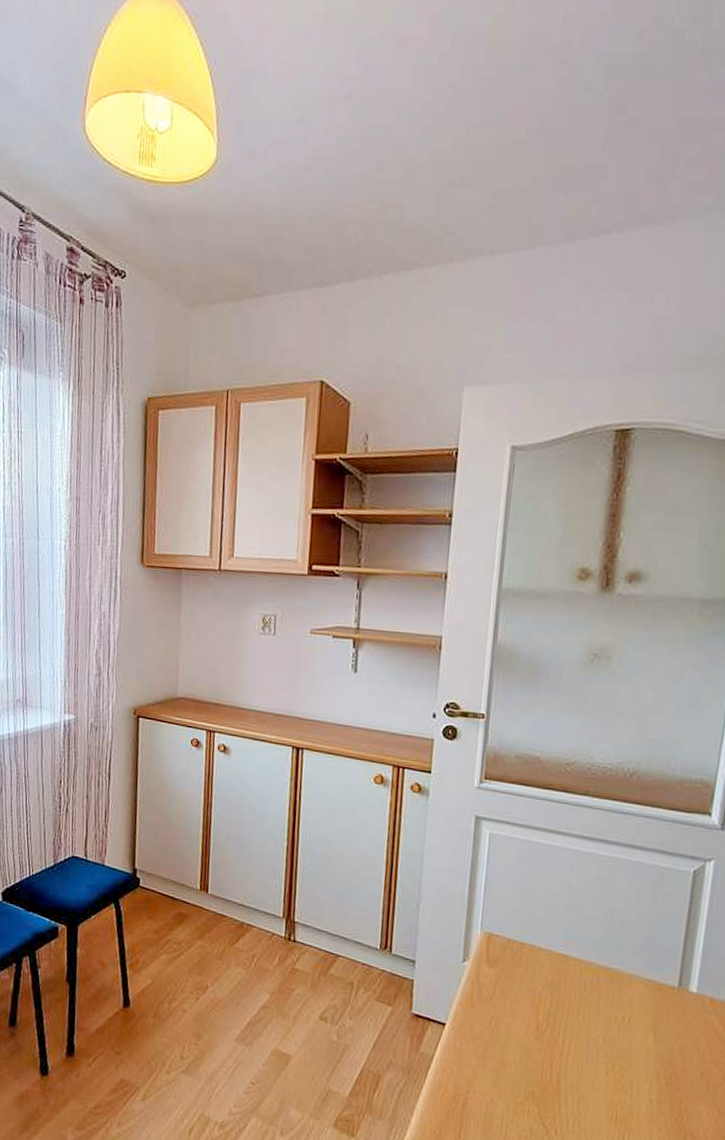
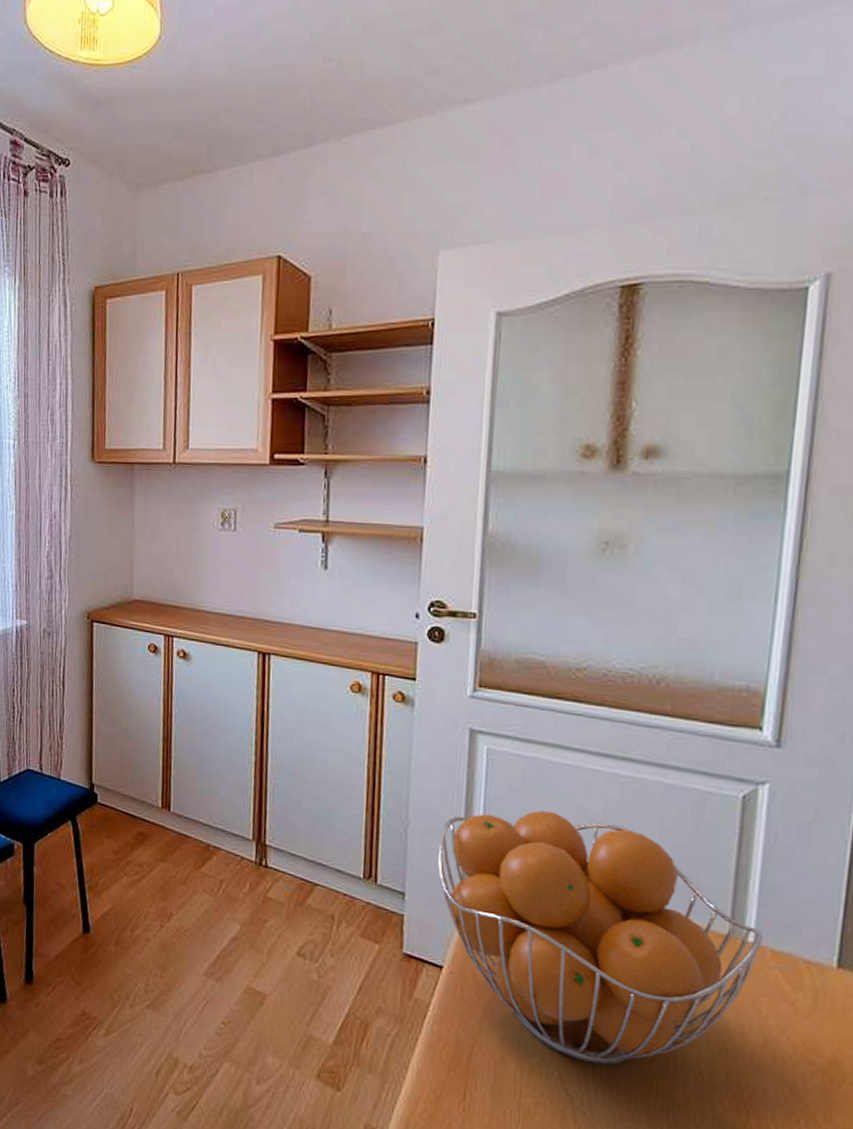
fruit basket: none [444,886,705,1101] -> present [438,810,764,1065]

